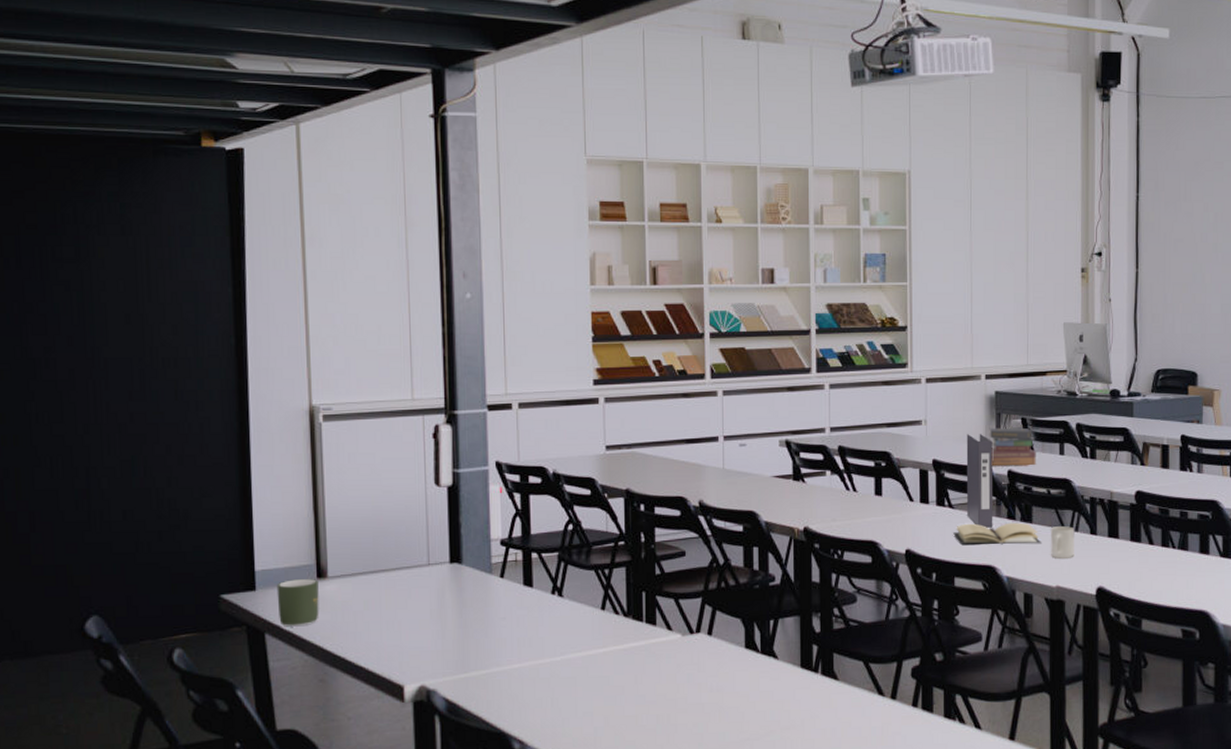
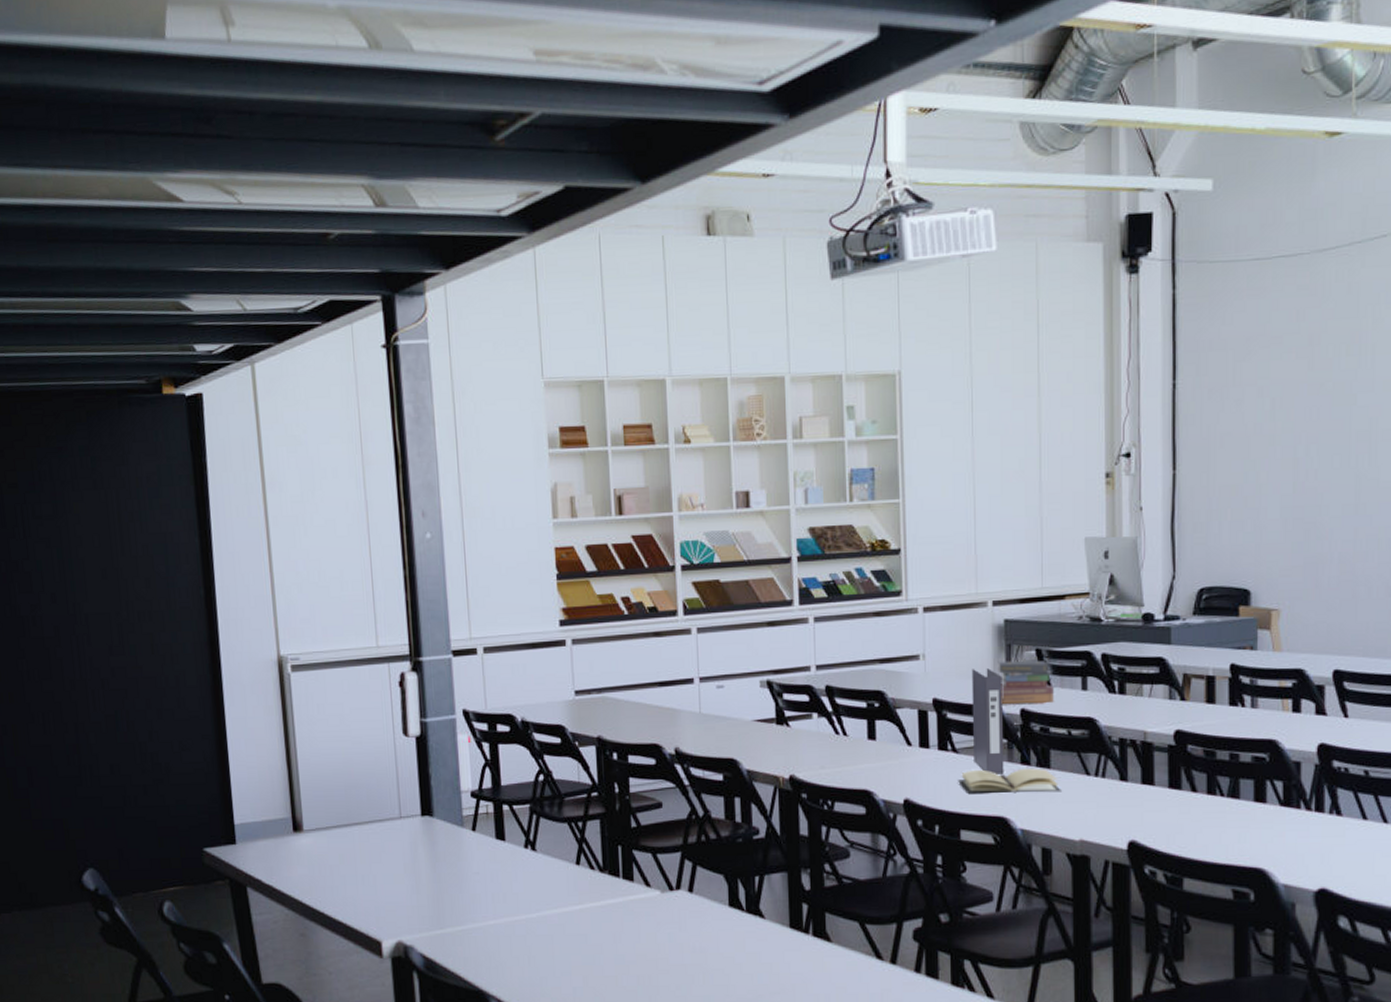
mug: present [276,578,319,627] -> none [255,831,297,881]
cup: present [1050,526,1075,560] -> none [1072,772,1101,810]

